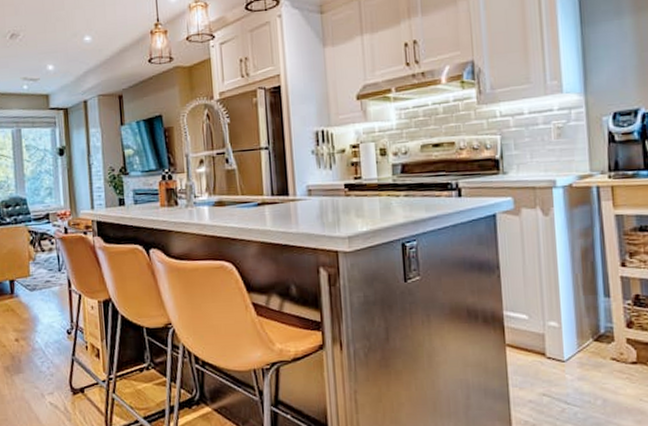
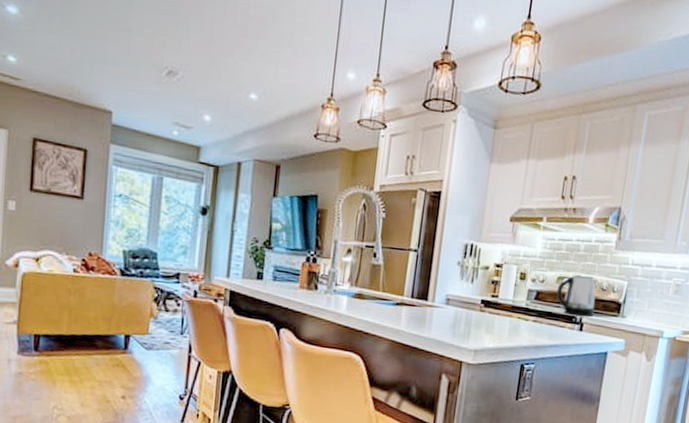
kettle: none [423,136,471,183] -> present [556,273,598,318]

